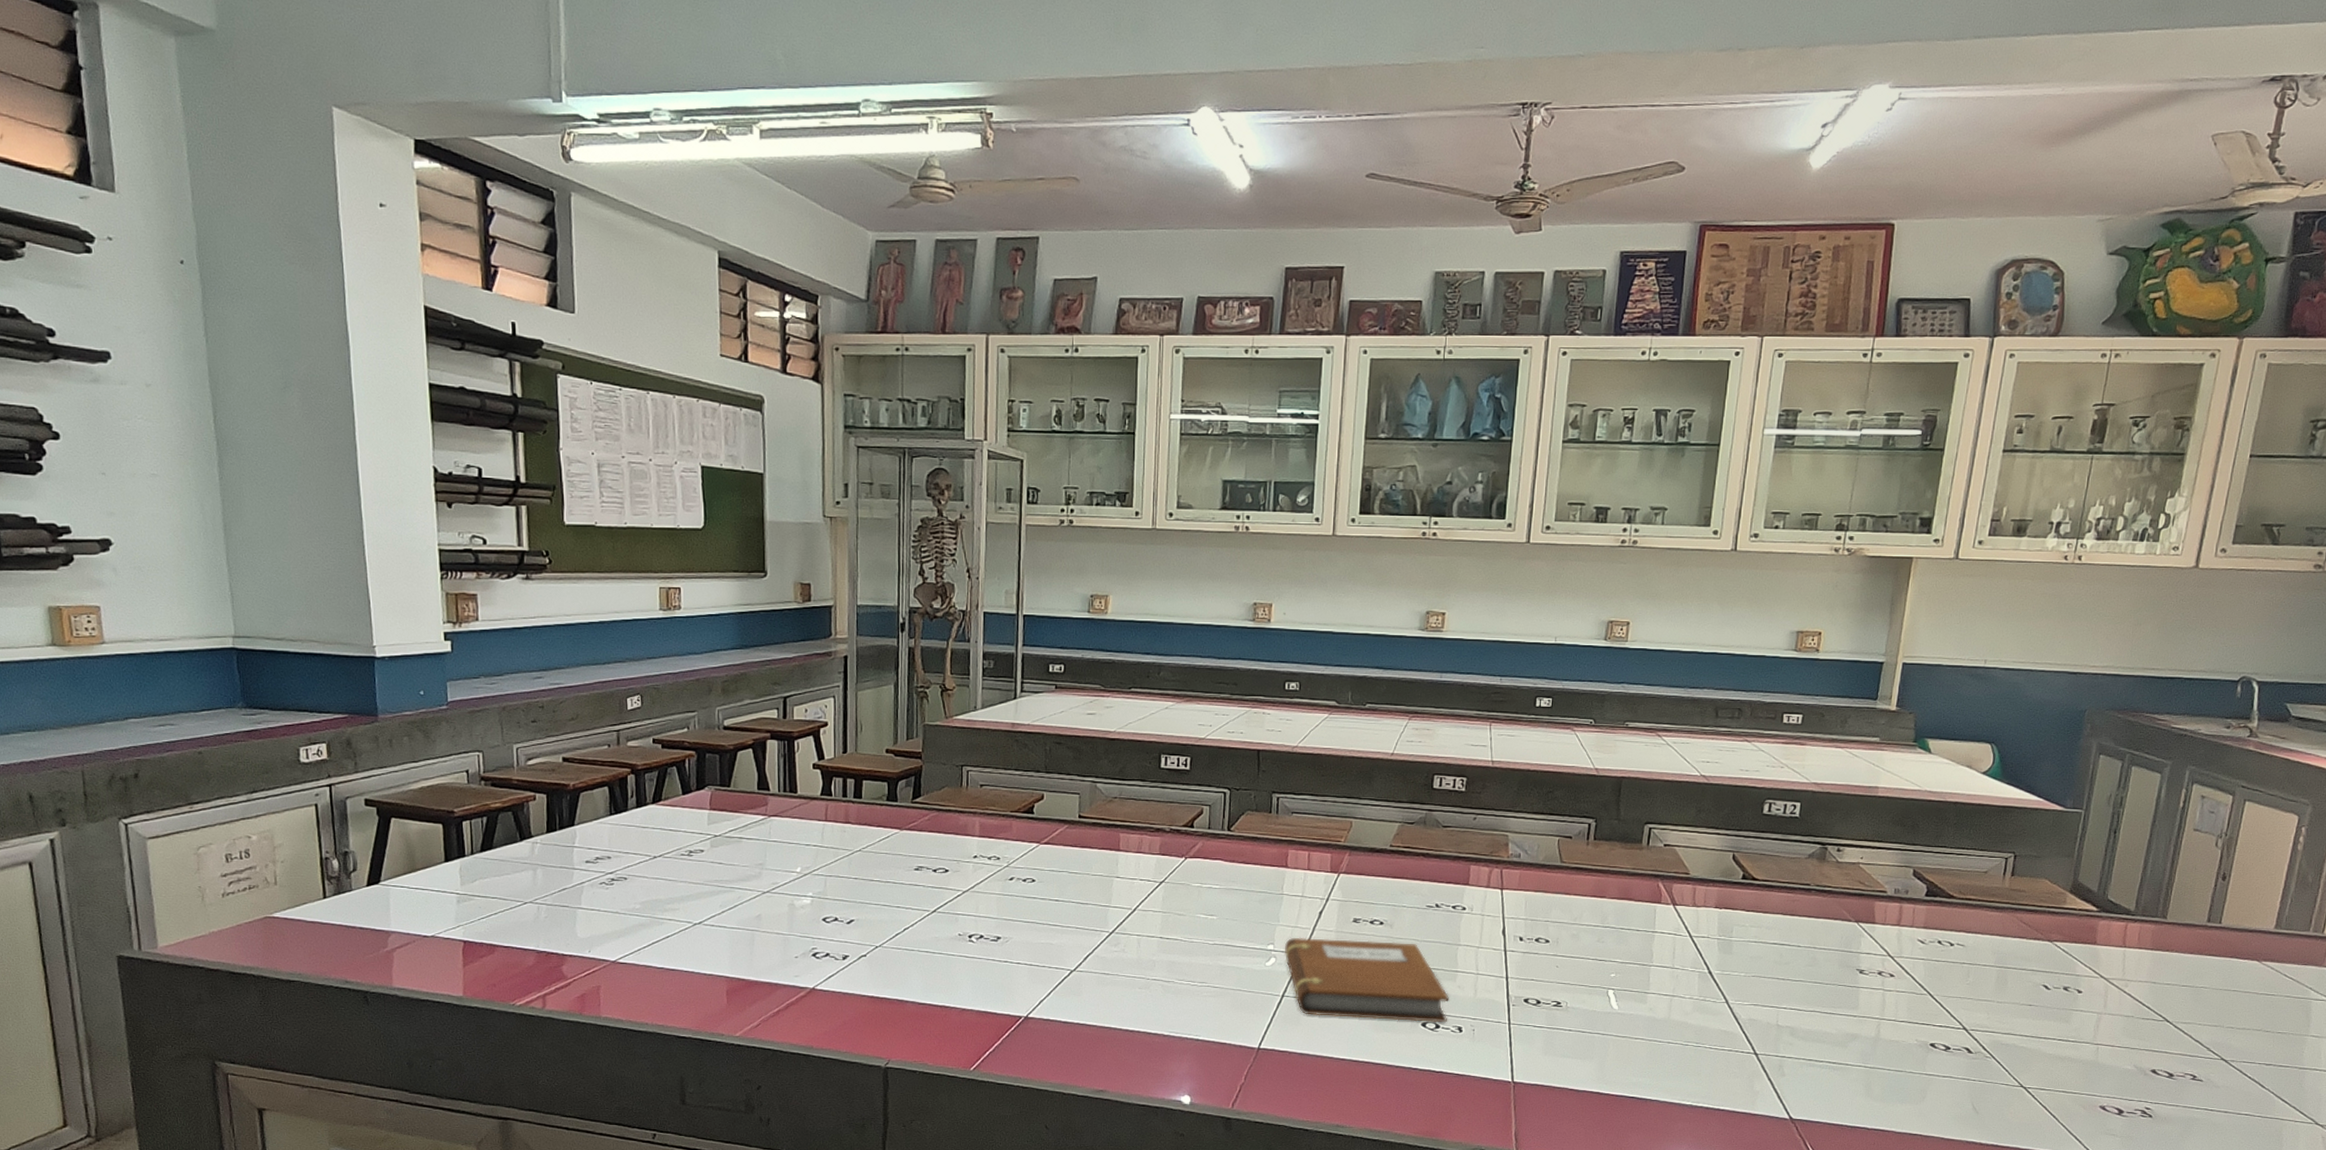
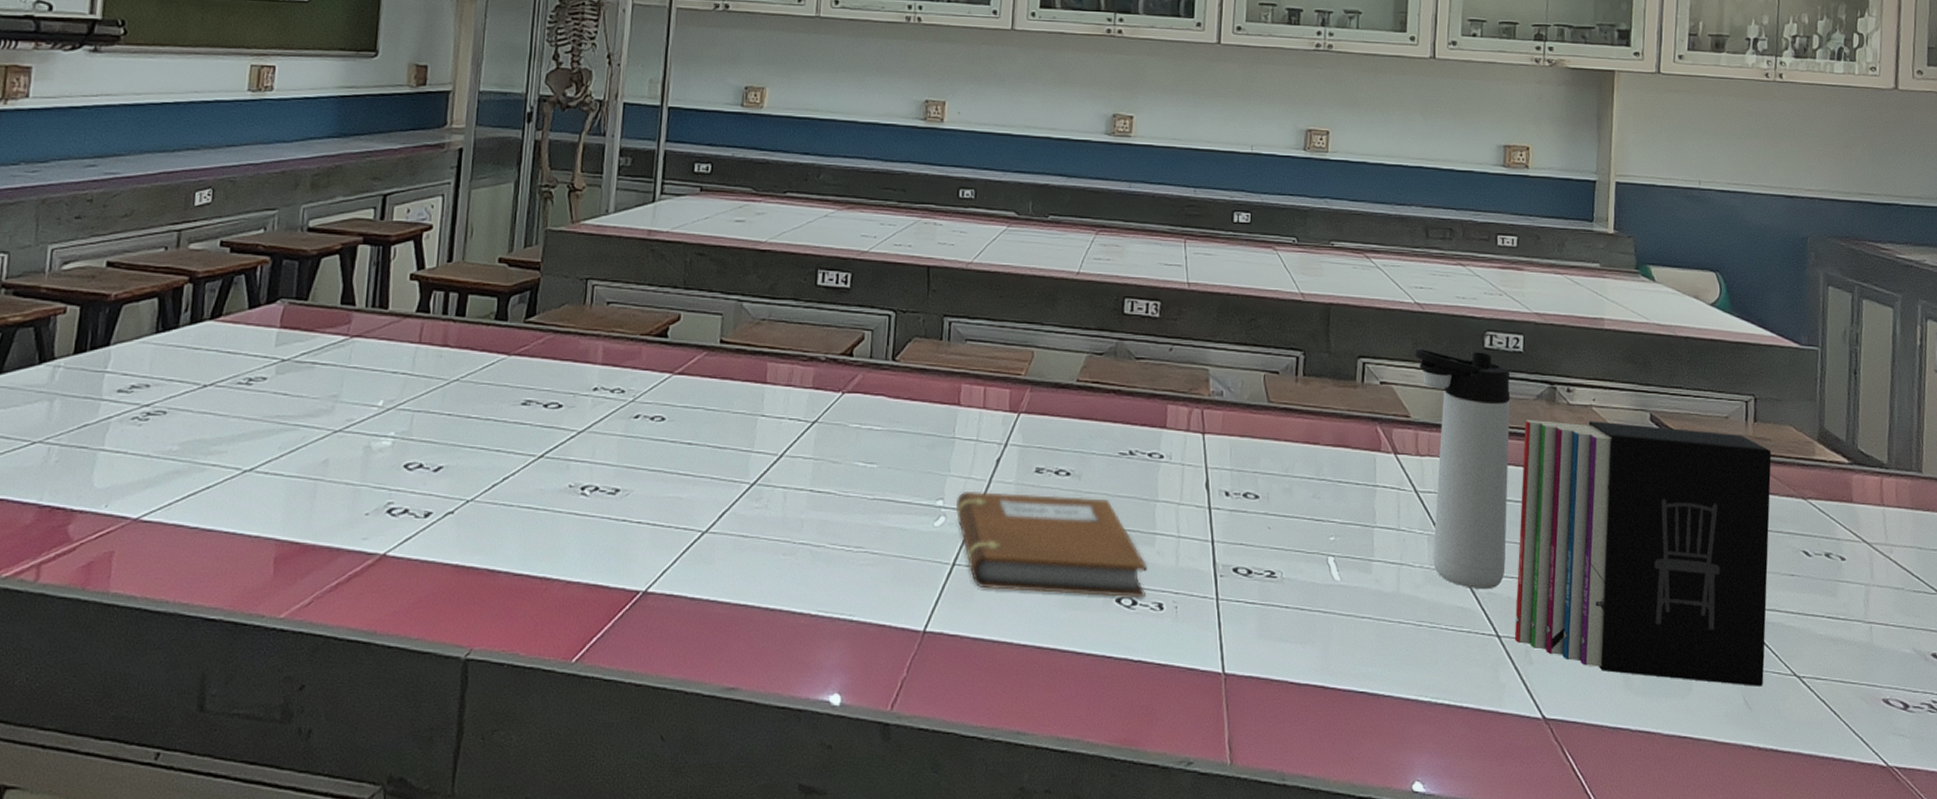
thermos bottle: none [1698,815,1785,1017] -> present [1415,348,1511,590]
book: none [1770,875,2024,1095] -> present [1514,419,1771,686]

